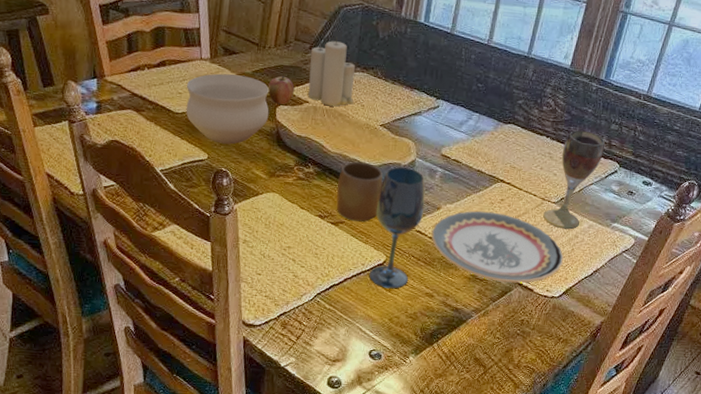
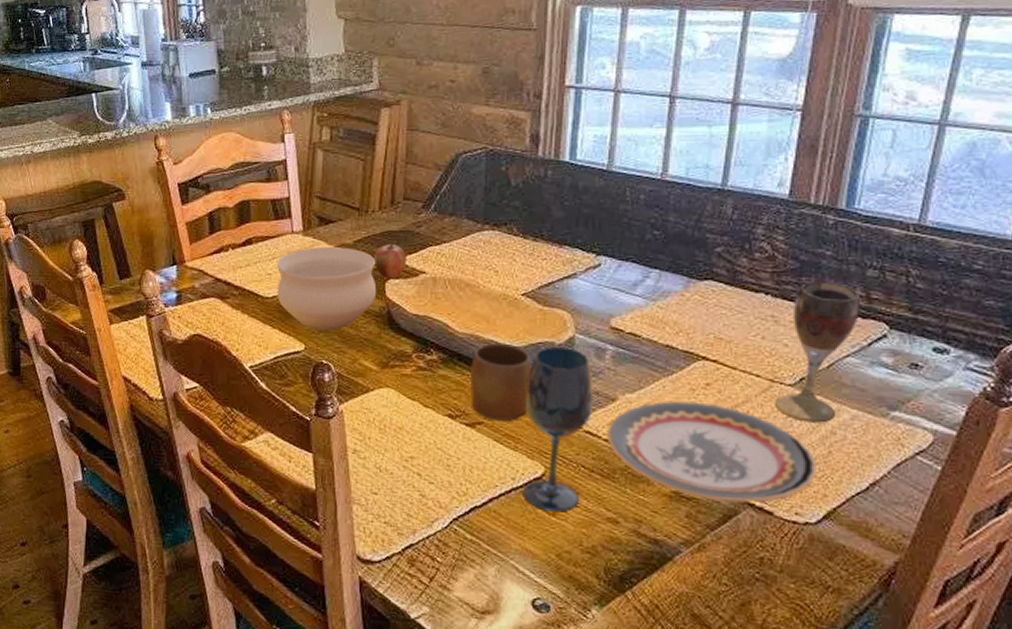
candle: present [308,36,355,107] -> none [424,190,483,276]

